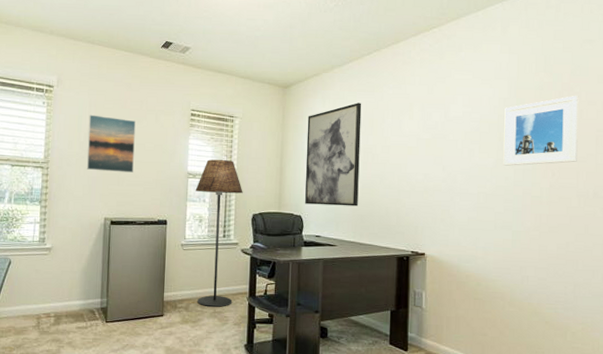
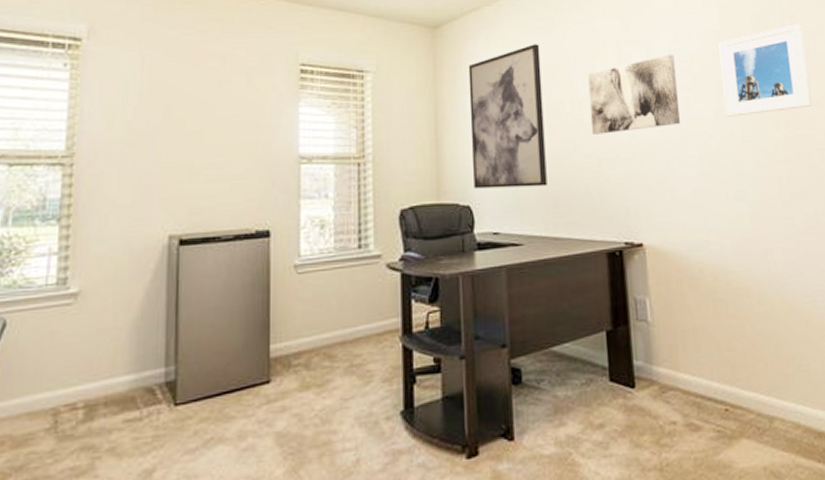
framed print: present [87,114,136,174] -> none [138,78,216,164]
floor lamp: present [195,159,243,307] -> none [312,133,384,359]
wall art: none [395,115,467,172] -> present [587,55,680,134]

